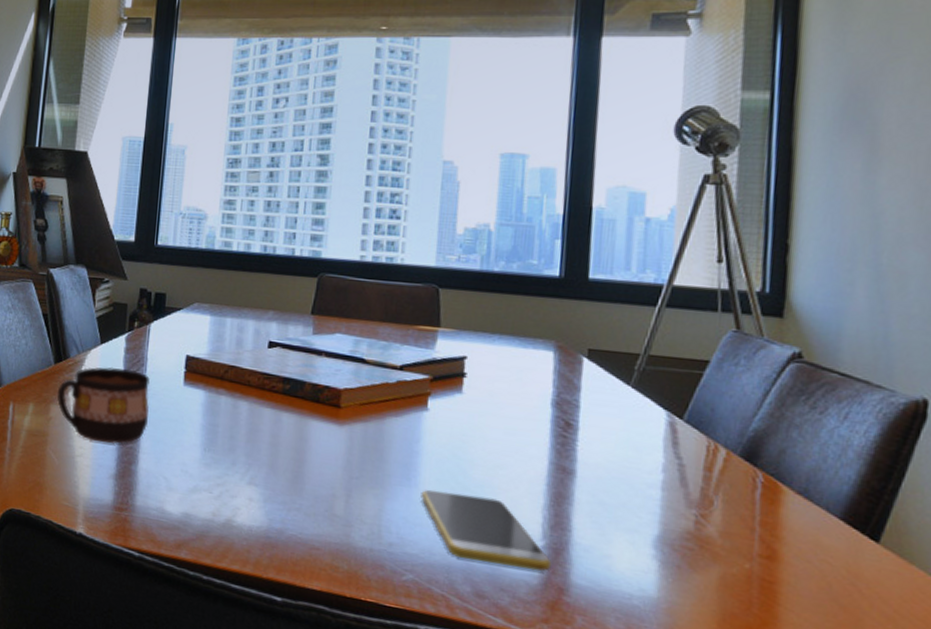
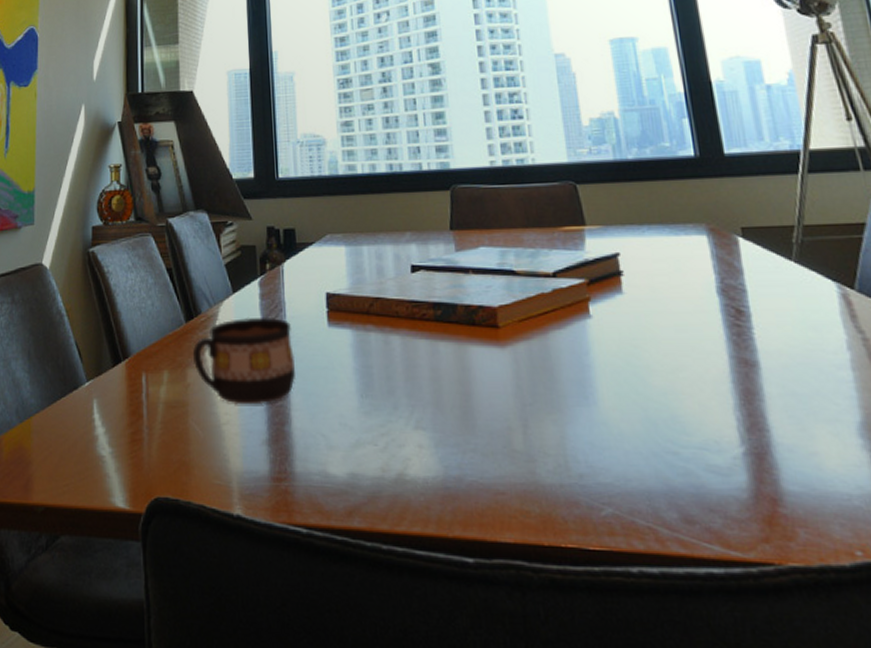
smartphone: present [420,489,552,571] -> none [602,406,759,483]

